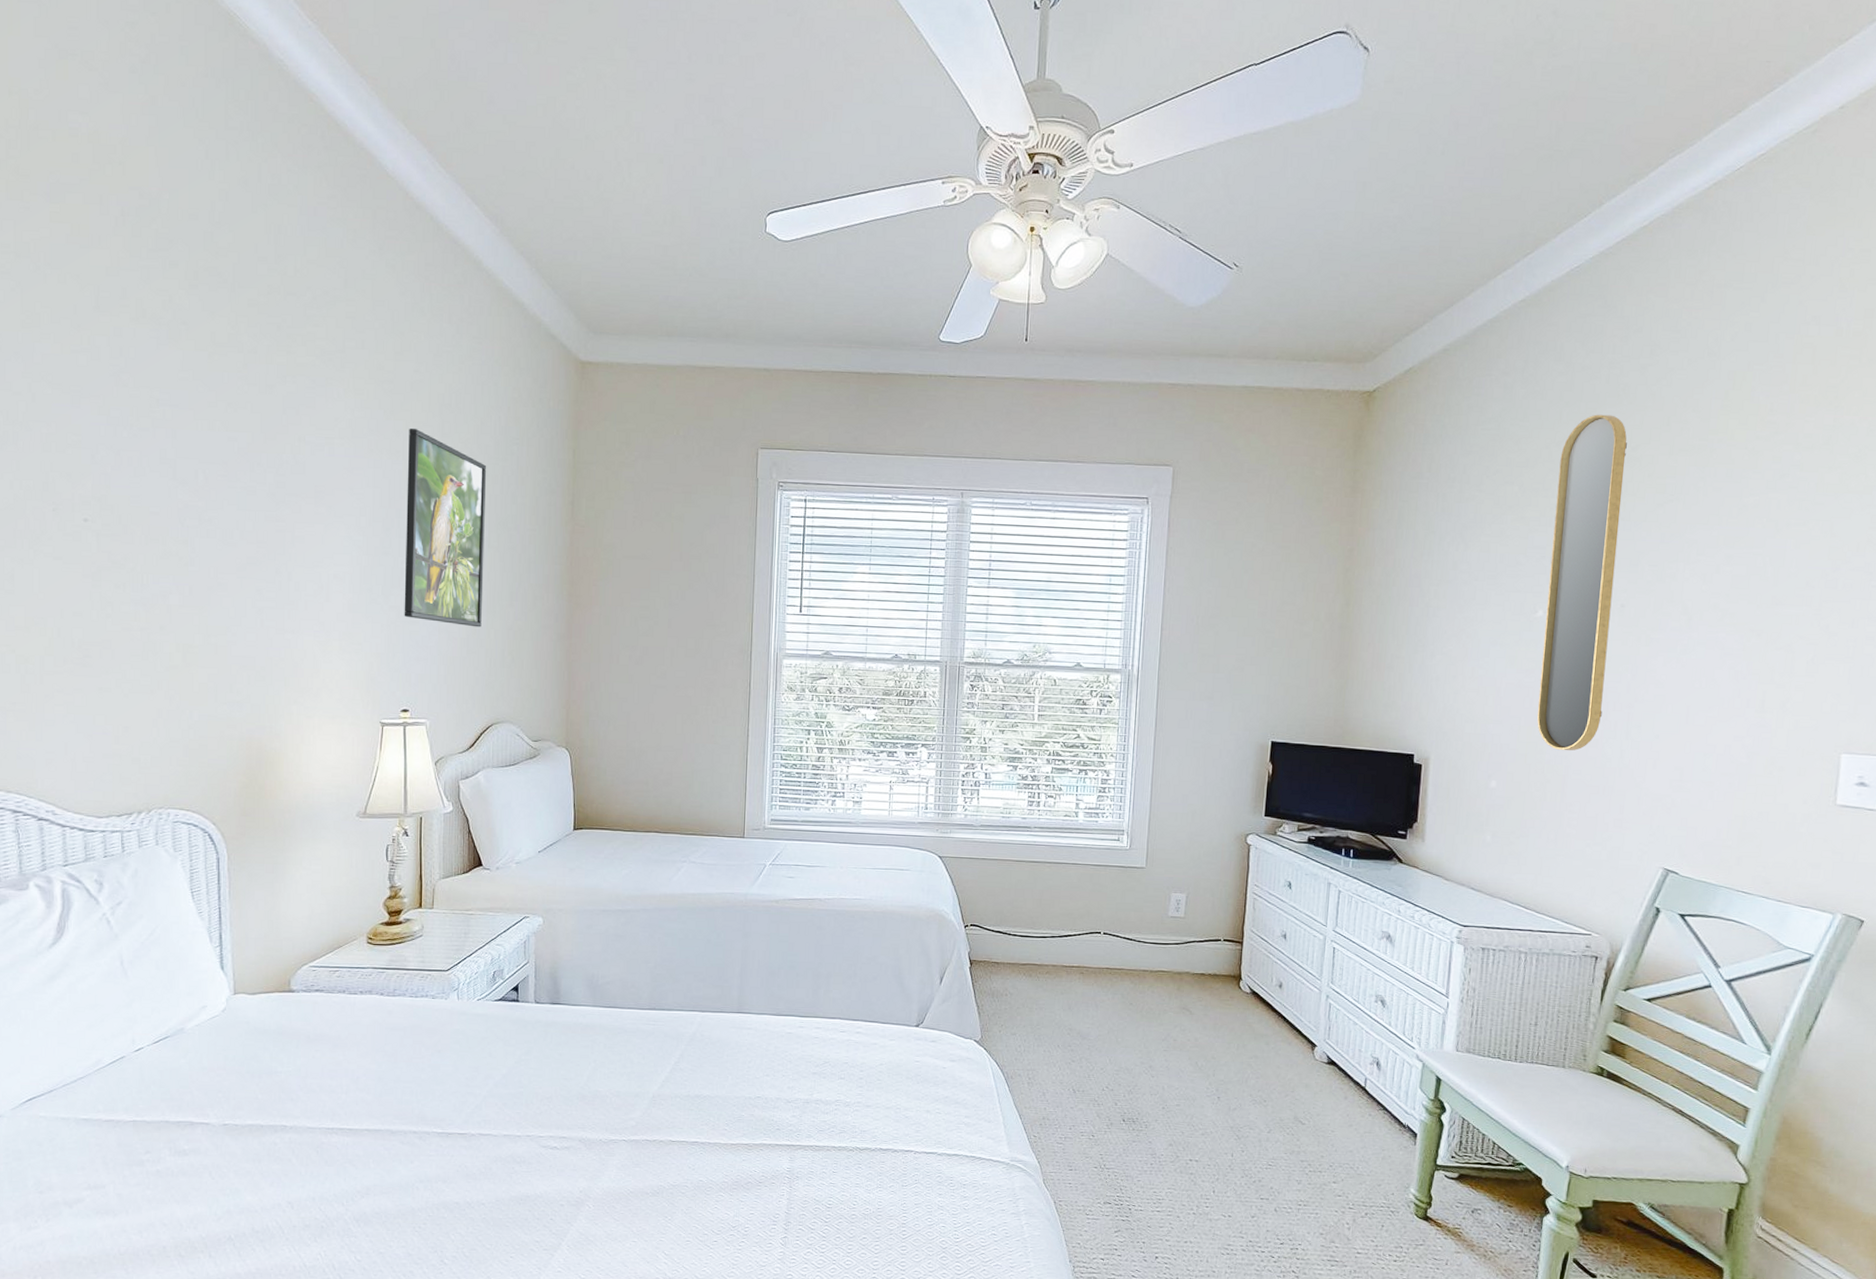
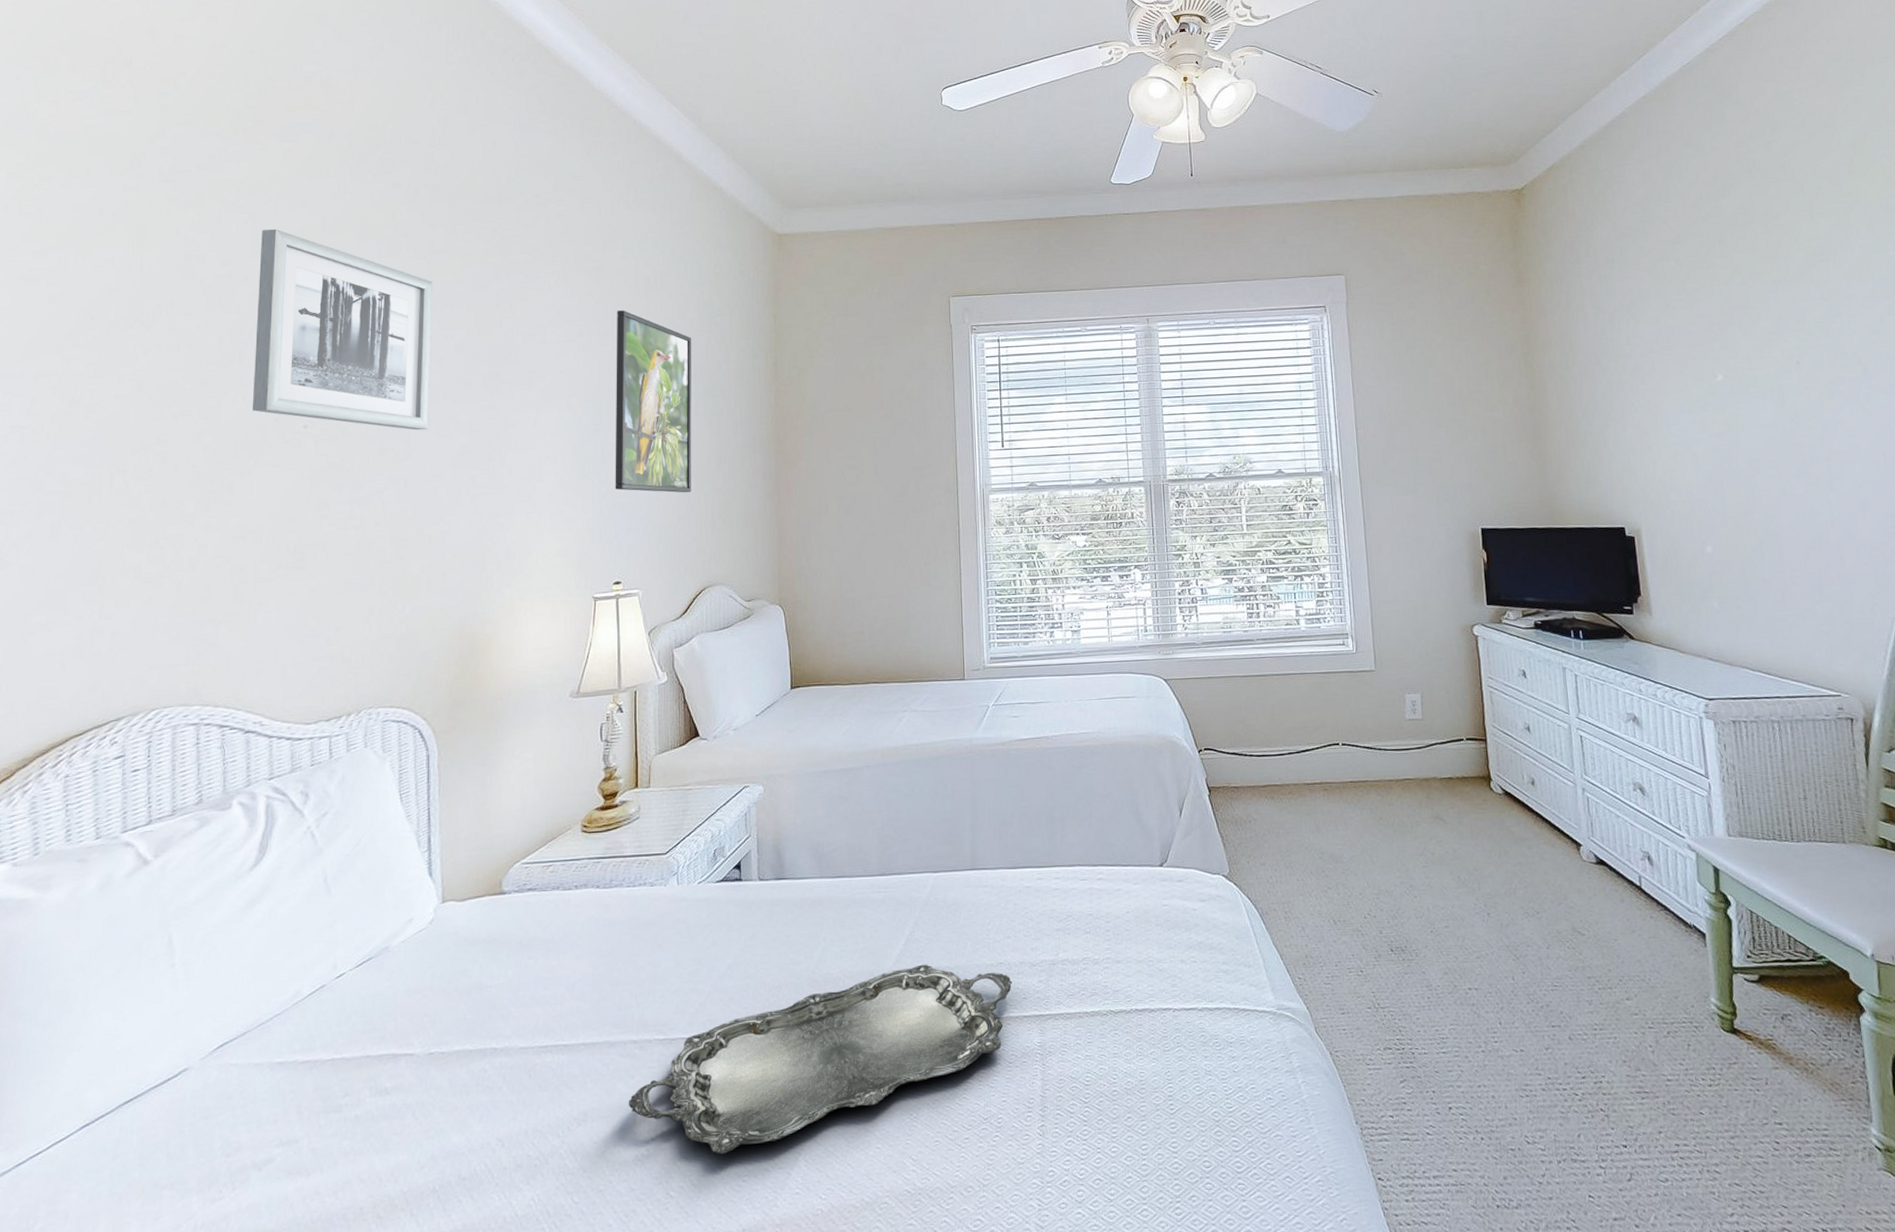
wall art: none [29,301,215,536] -> present [253,229,433,431]
serving tray: none [407,1091,767,1233] -> present [628,964,1012,1154]
home mirror: present [1537,414,1627,751] -> none [1708,188,1802,509]

